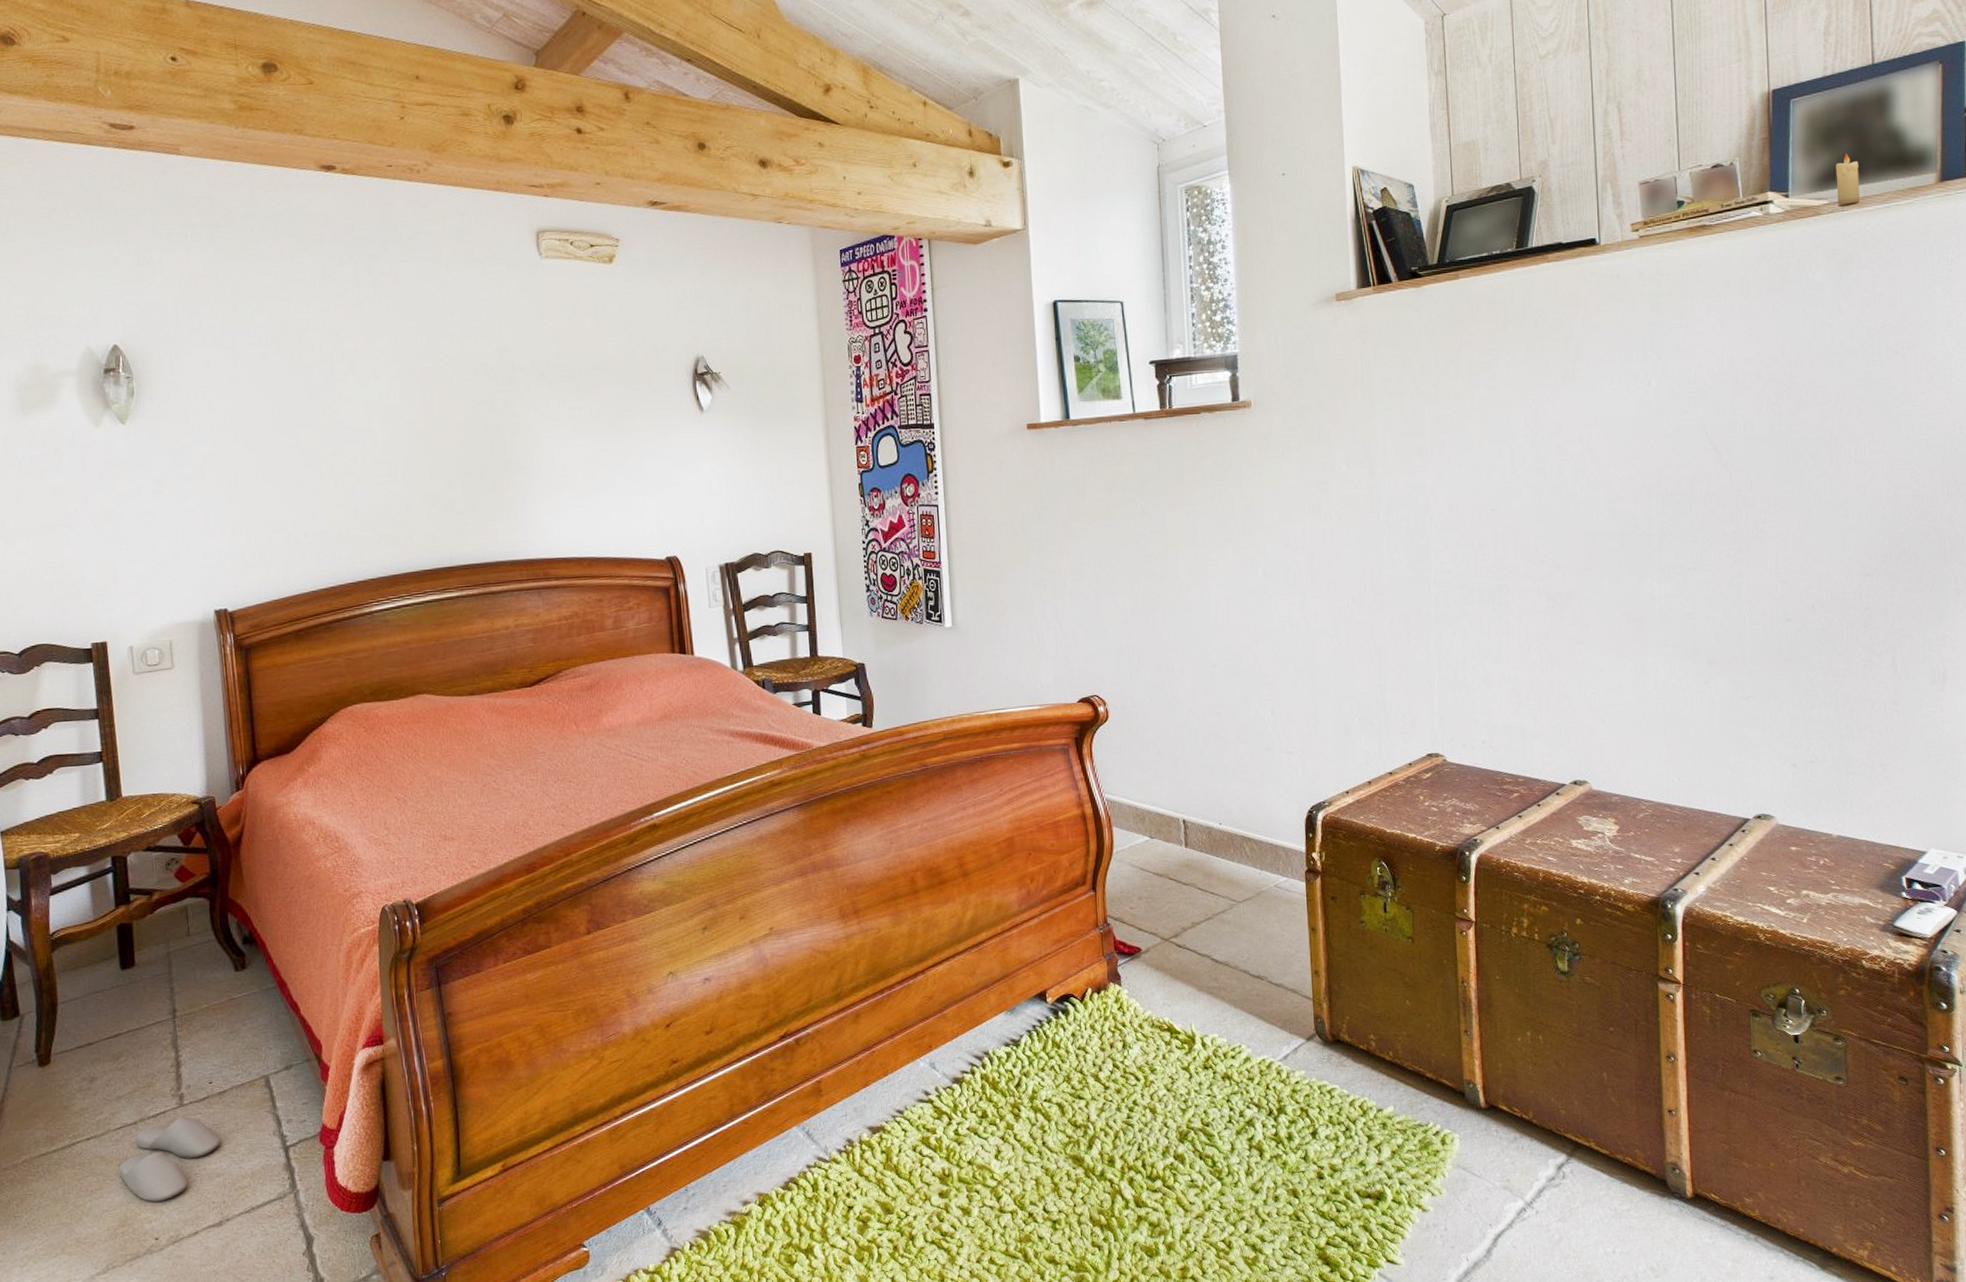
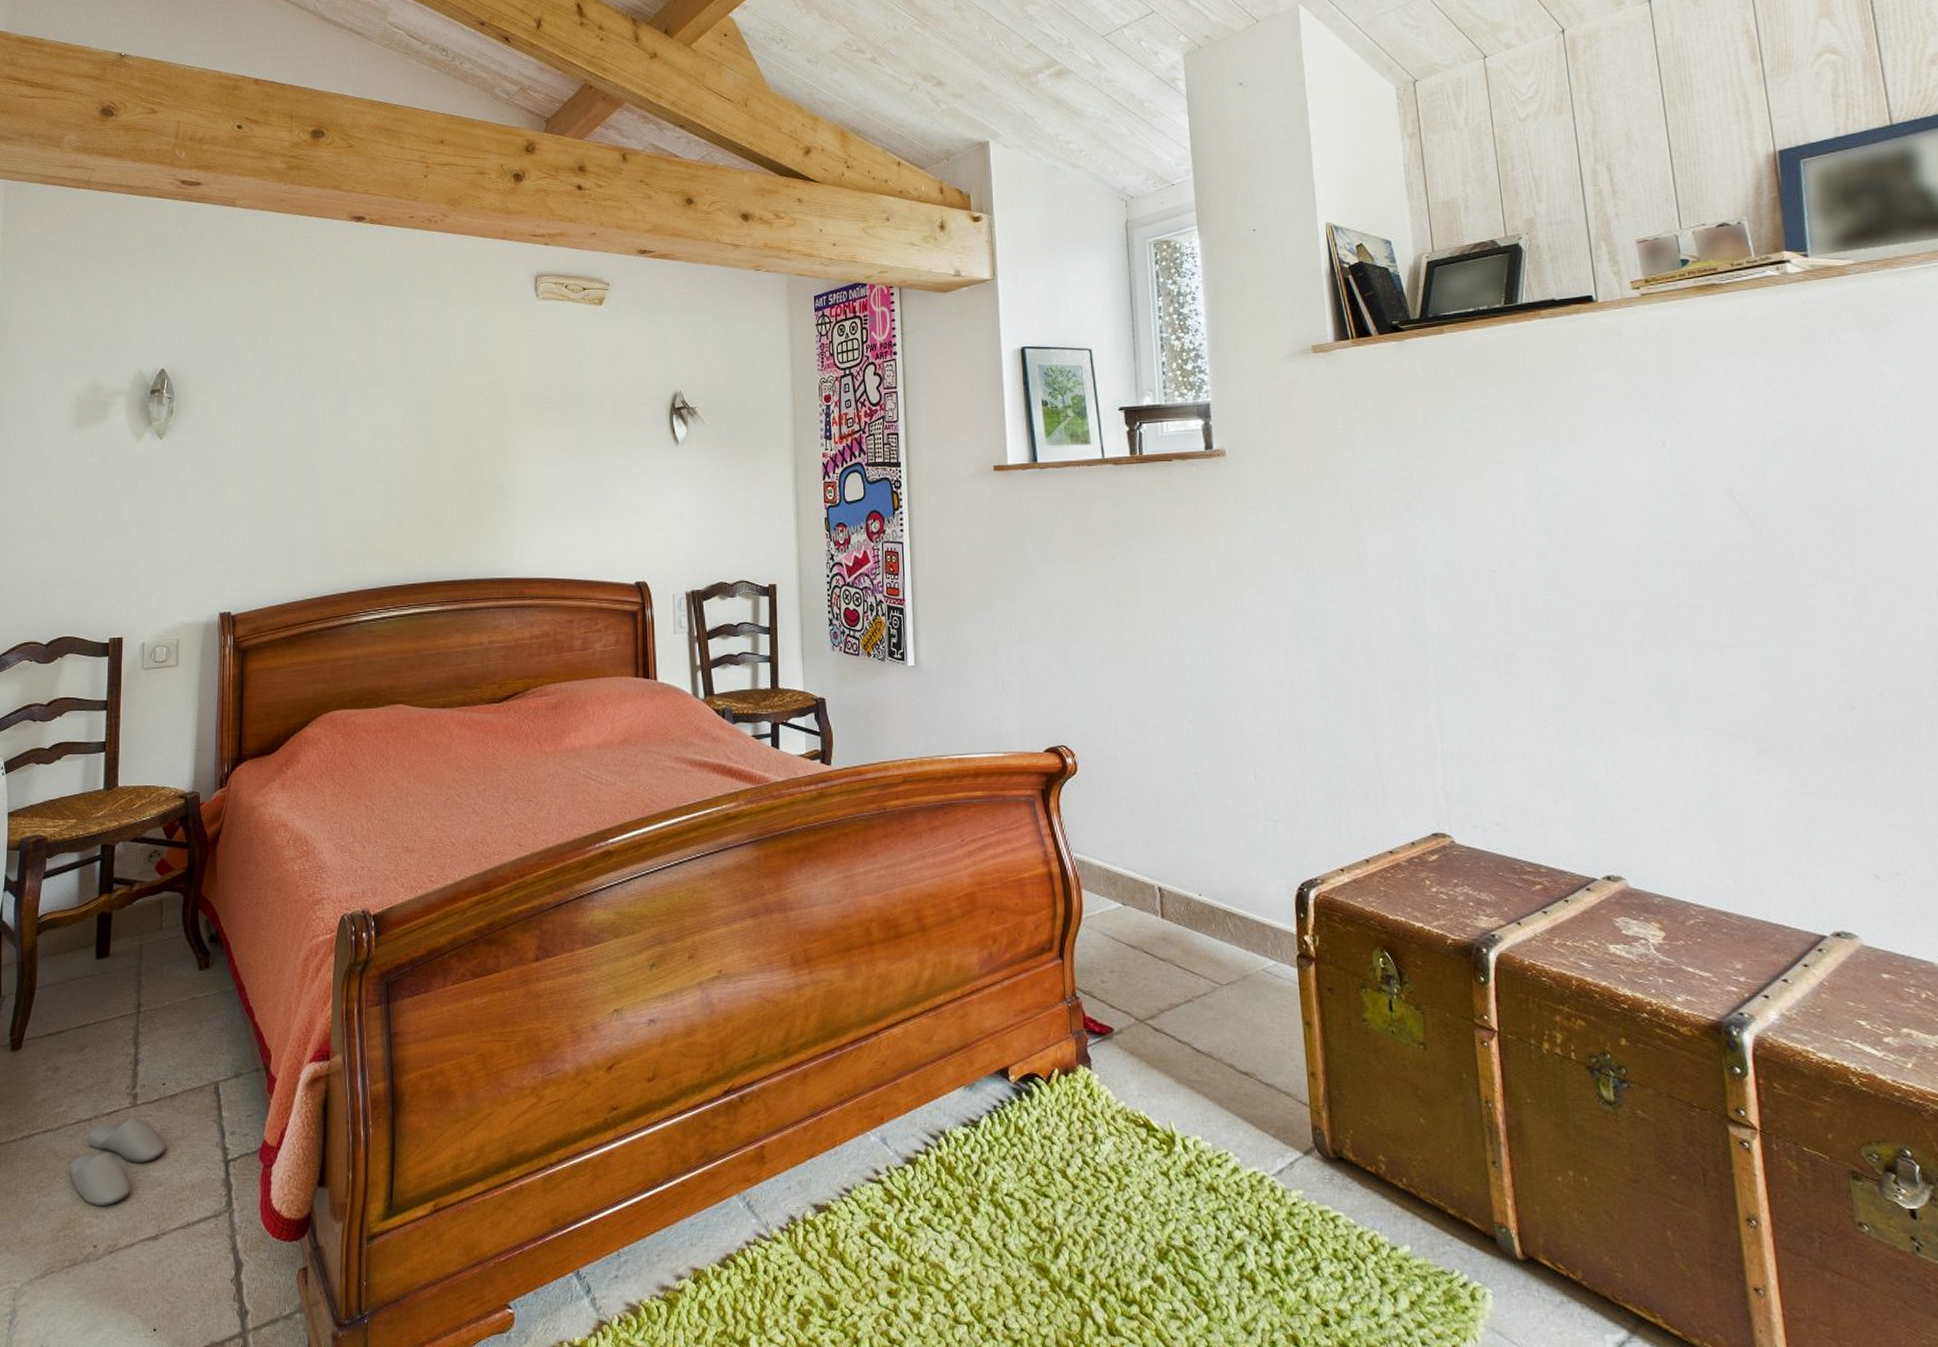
candle: present [1836,153,1860,208] -> none [1859,213,1891,268]

